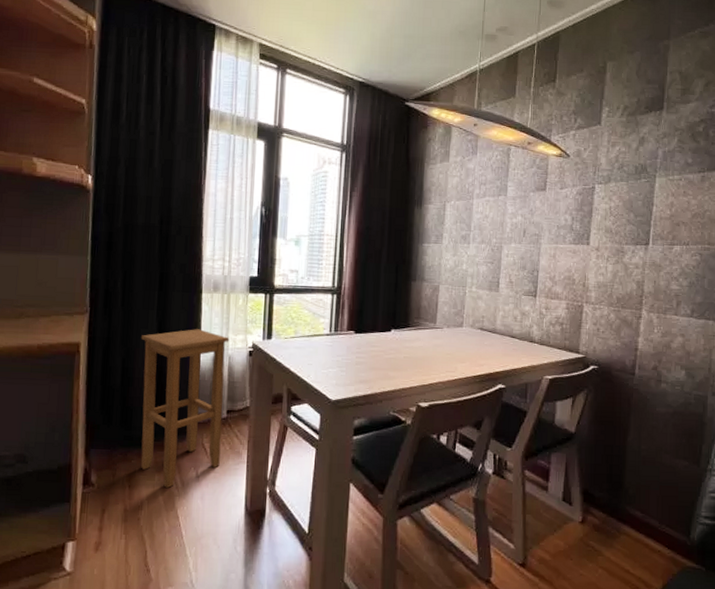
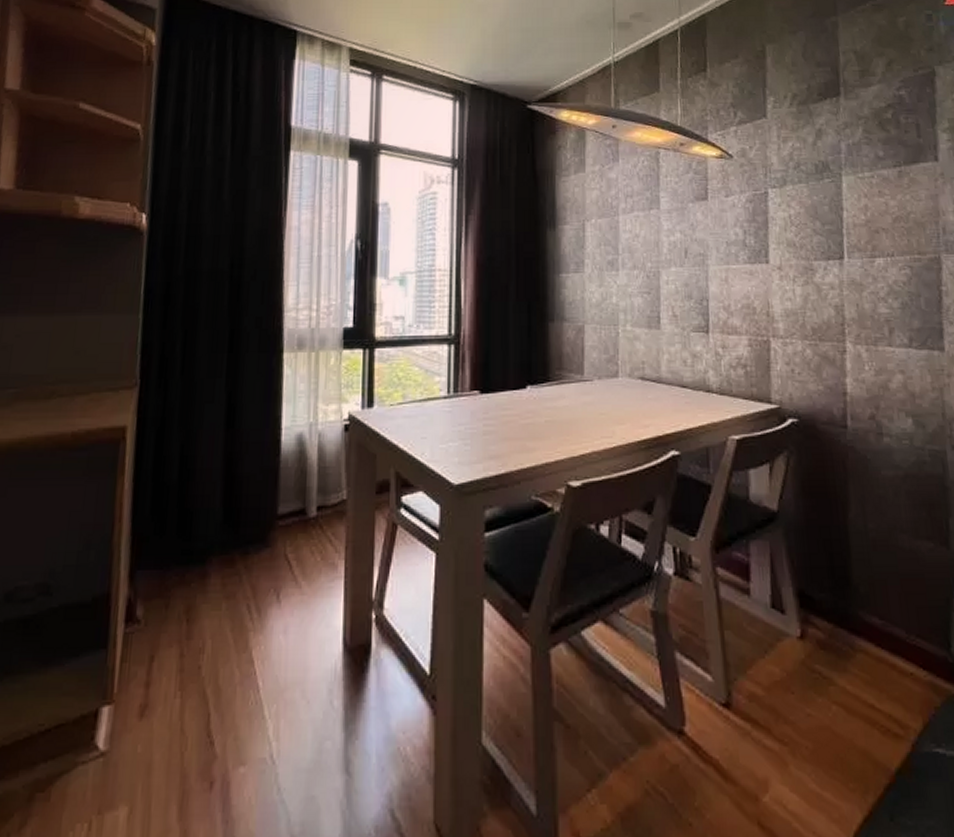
stool: present [141,329,230,488] -> none [203,399,319,620]

